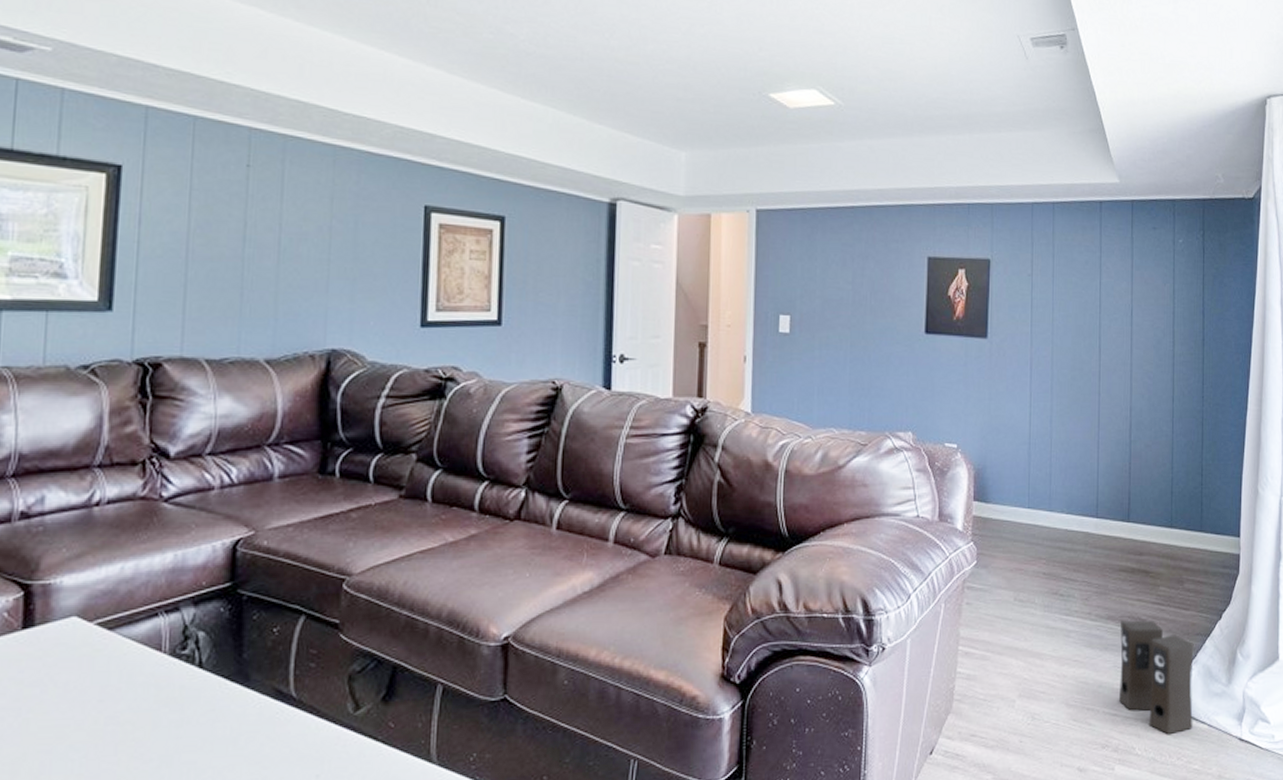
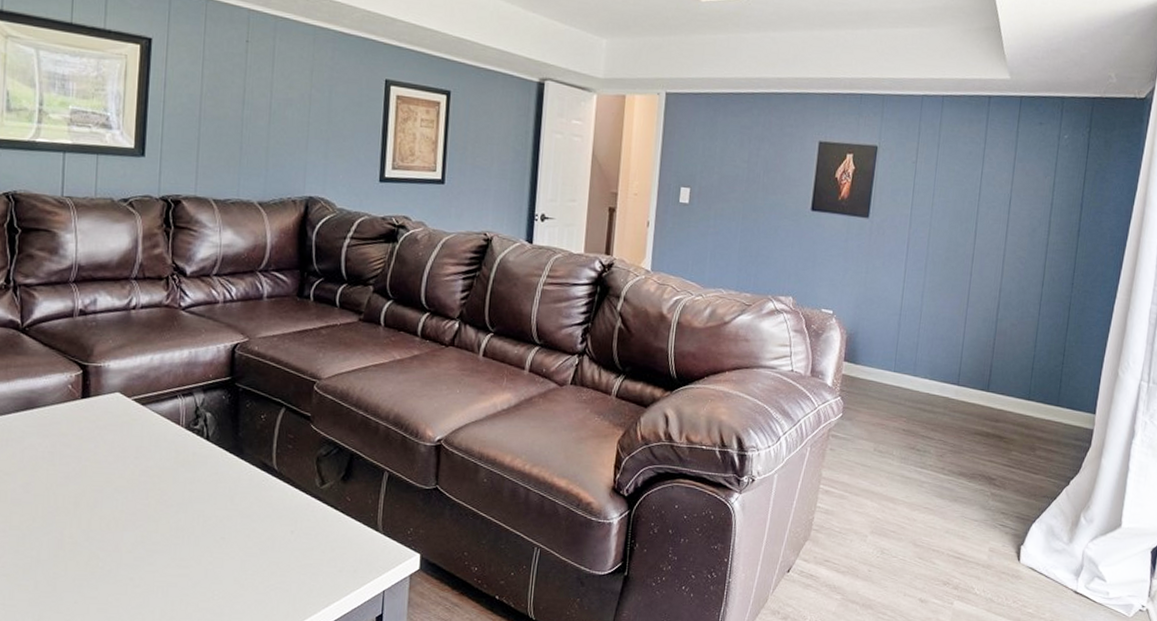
speaker: present [1118,620,1194,735] -> none [962,477,1040,581]

